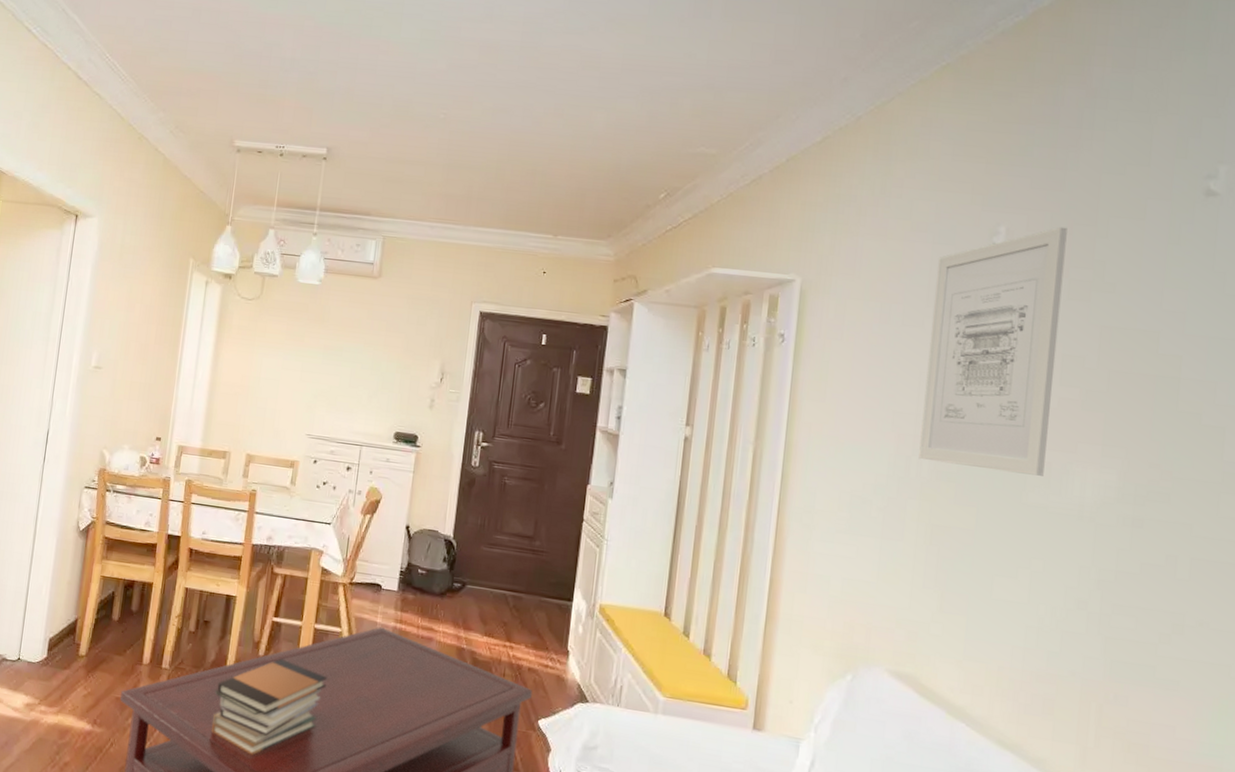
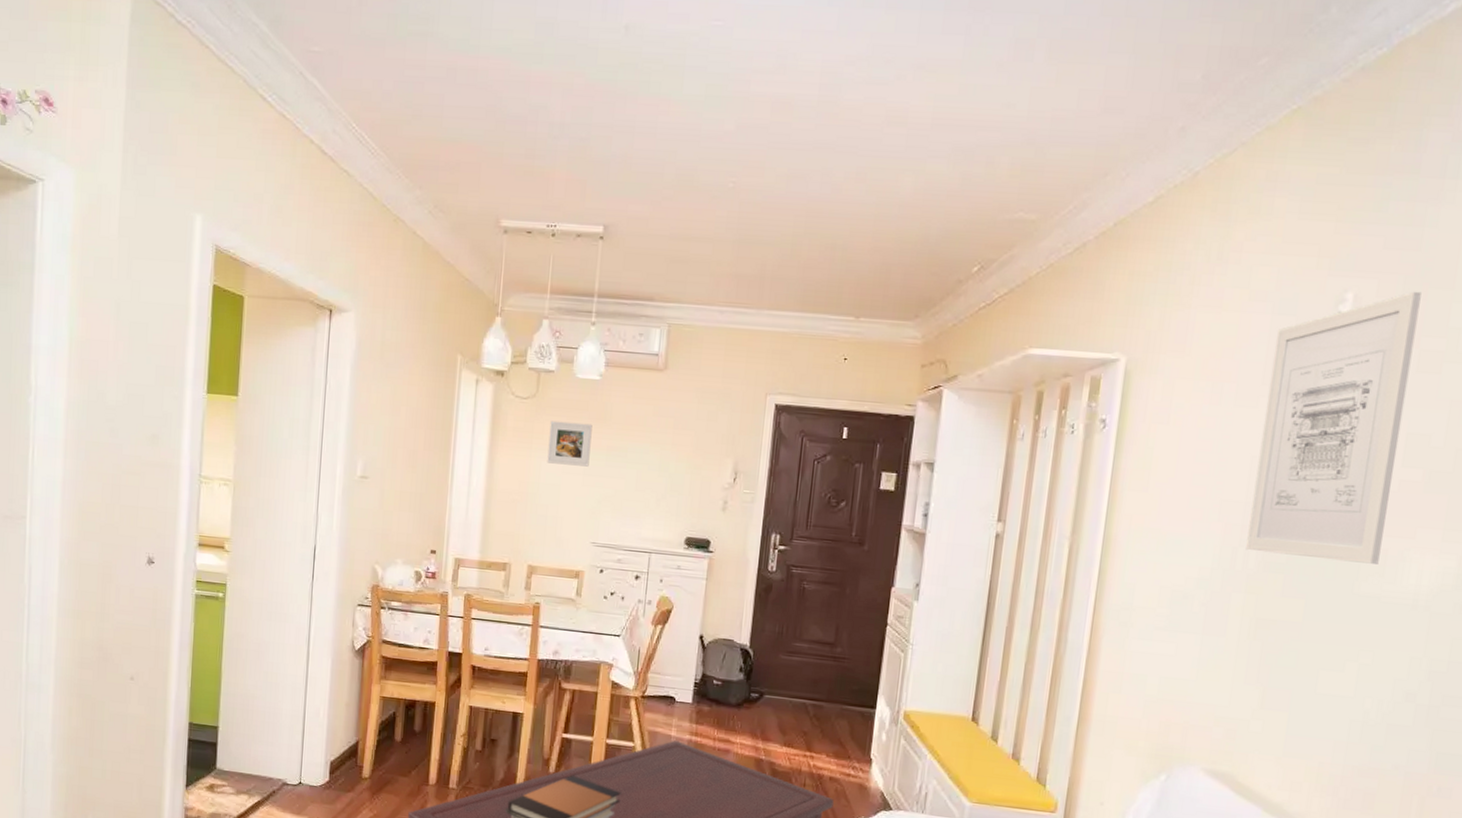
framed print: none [268,320,311,364] -> present [547,420,592,467]

